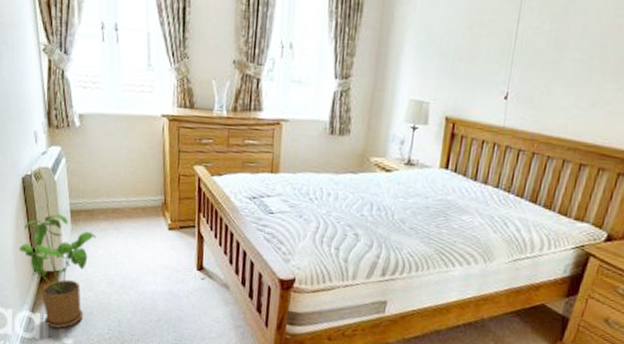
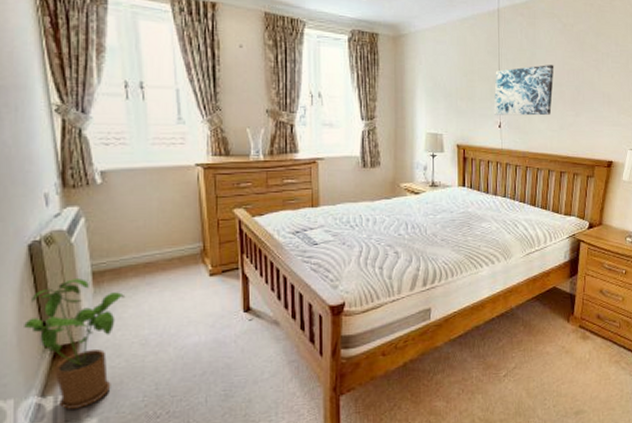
wall art: none [500,17,600,87] -> present [493,65,554,116]

